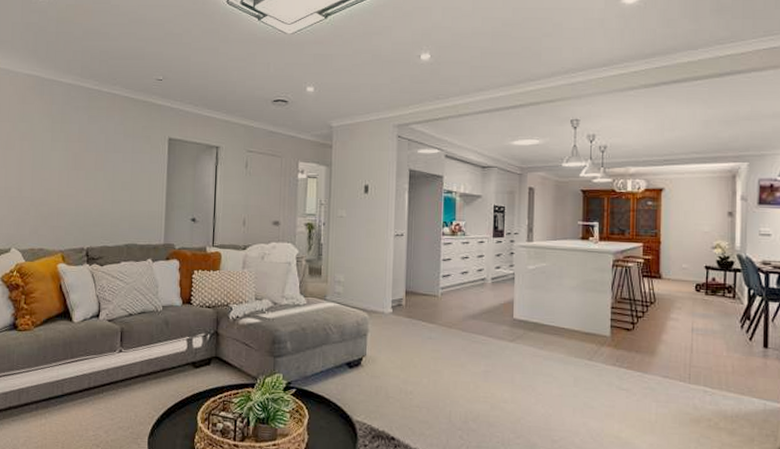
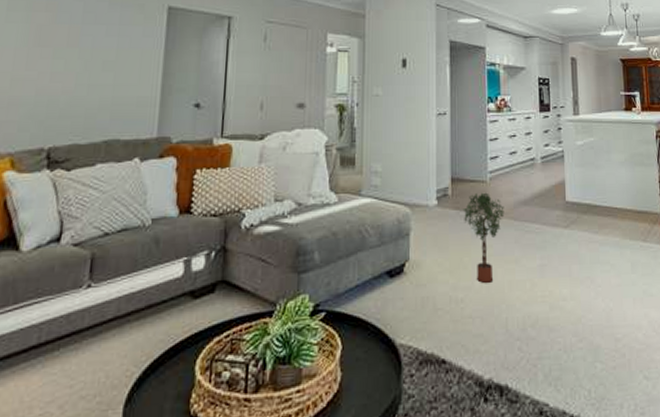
potted tree: none [415,305,454,382] -> present [462,192,504,284]

